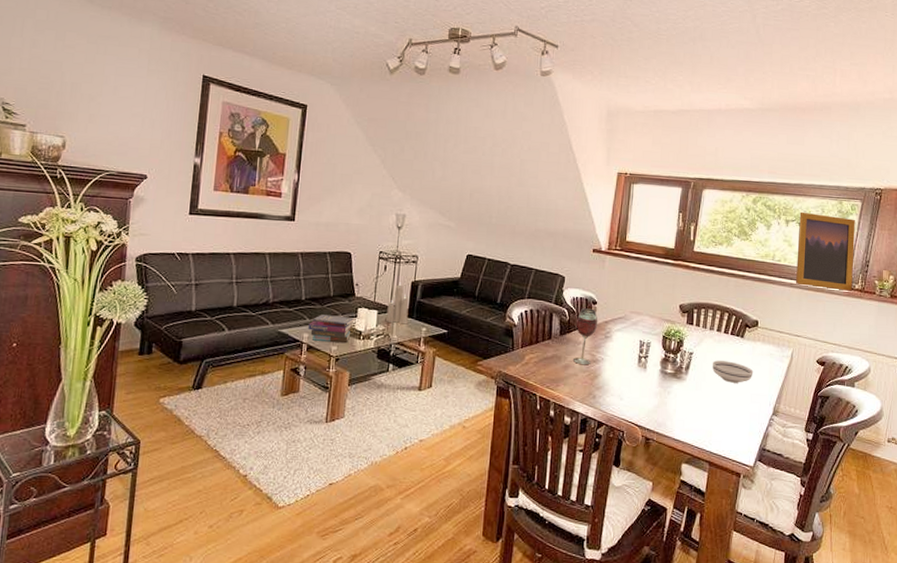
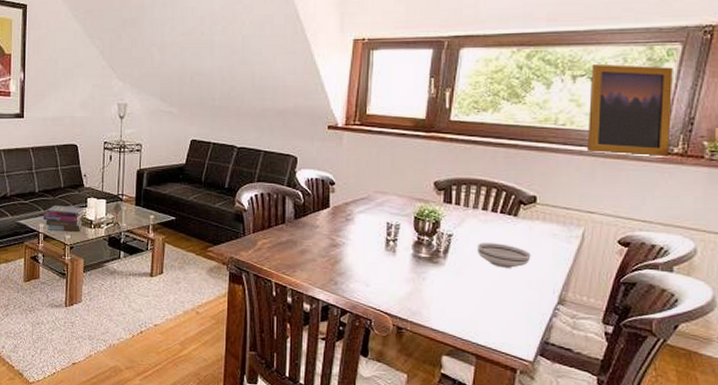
candle: present [385,282,409,325] -> none [114,171,136,213]
wineglass: present [573,308,598,365] -> none [311,190,337,250]

